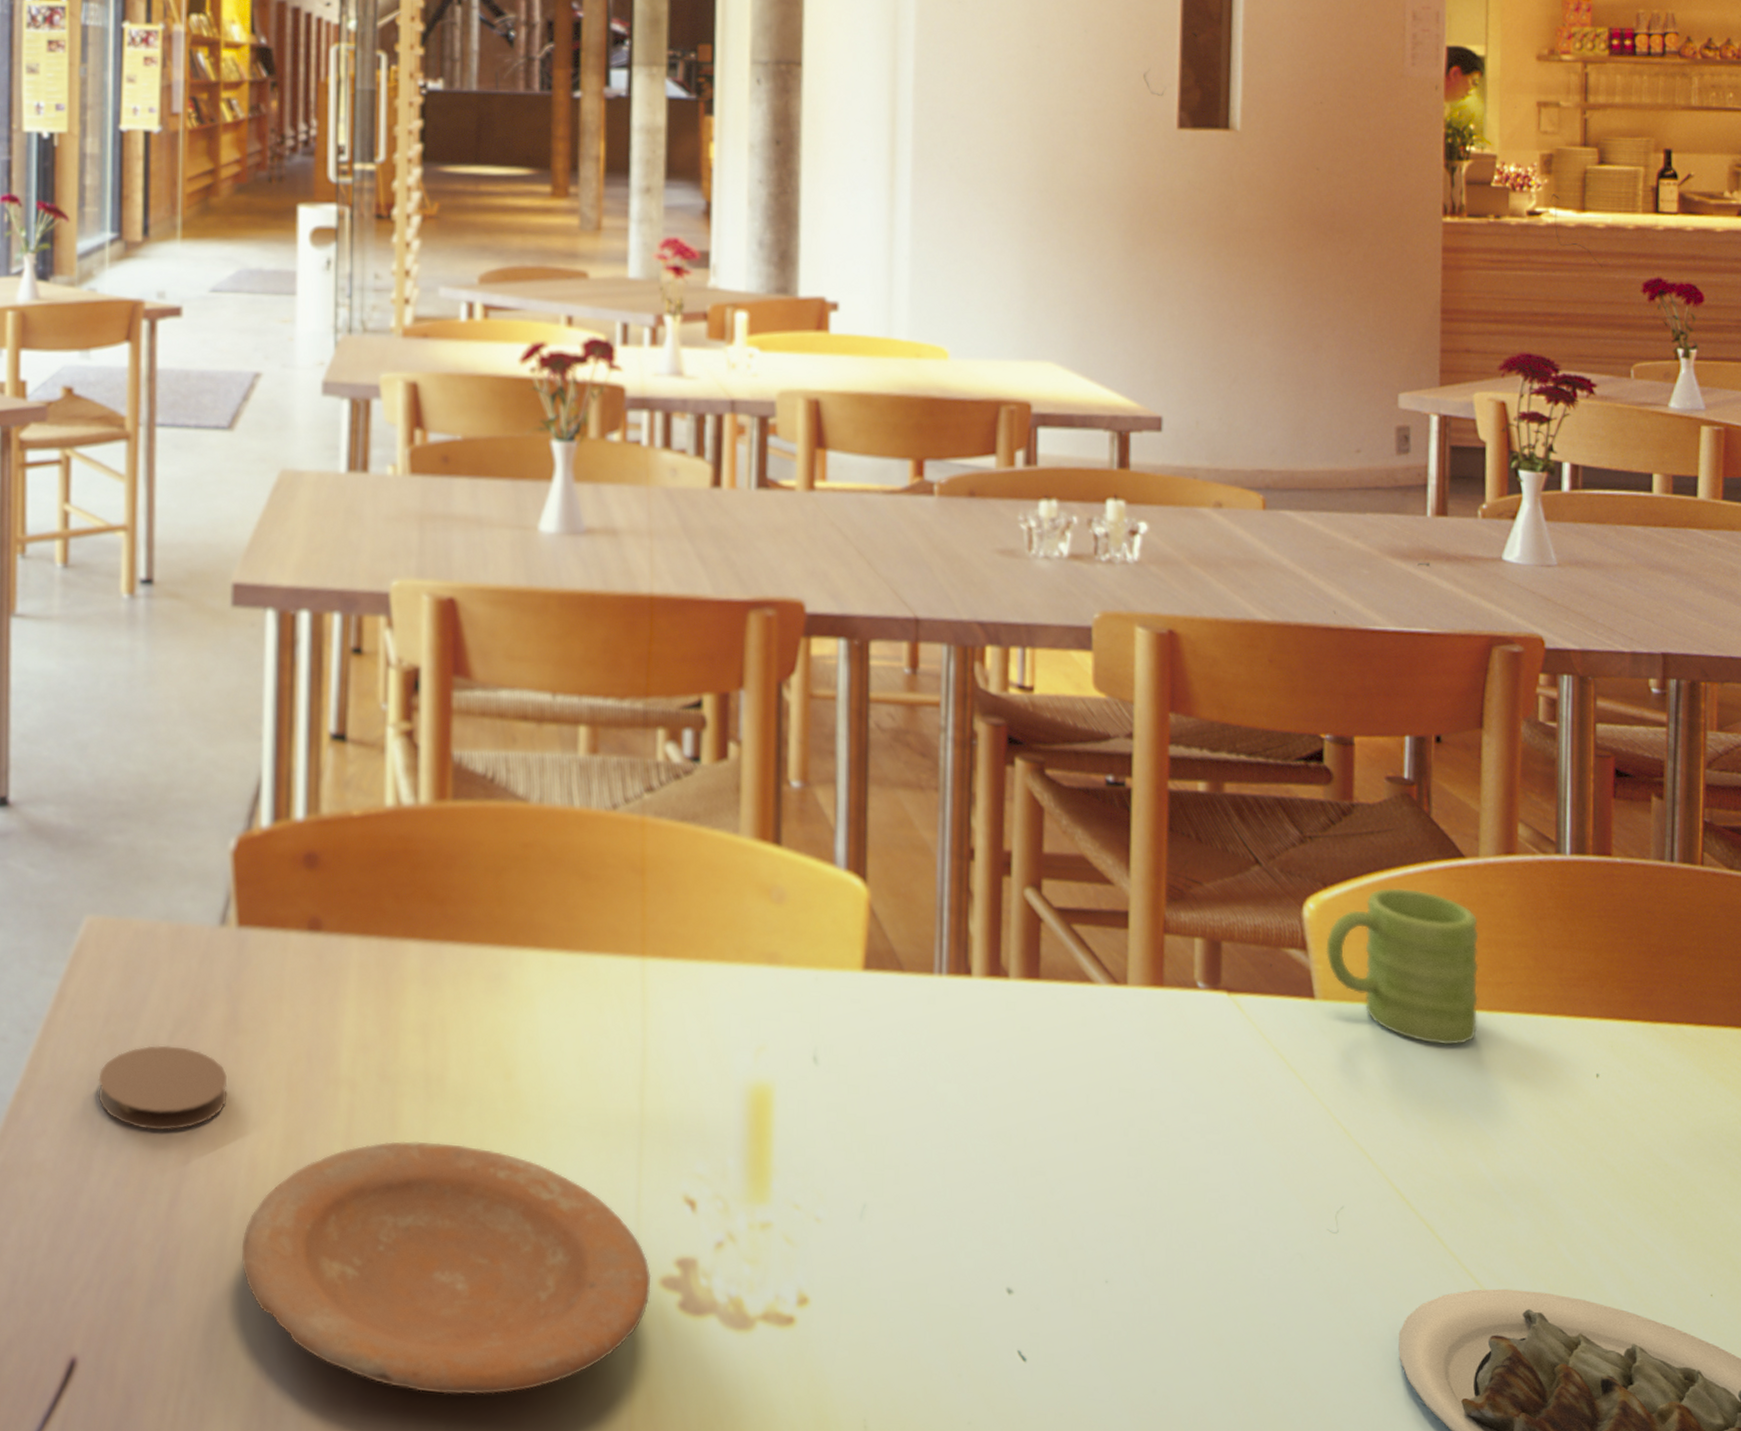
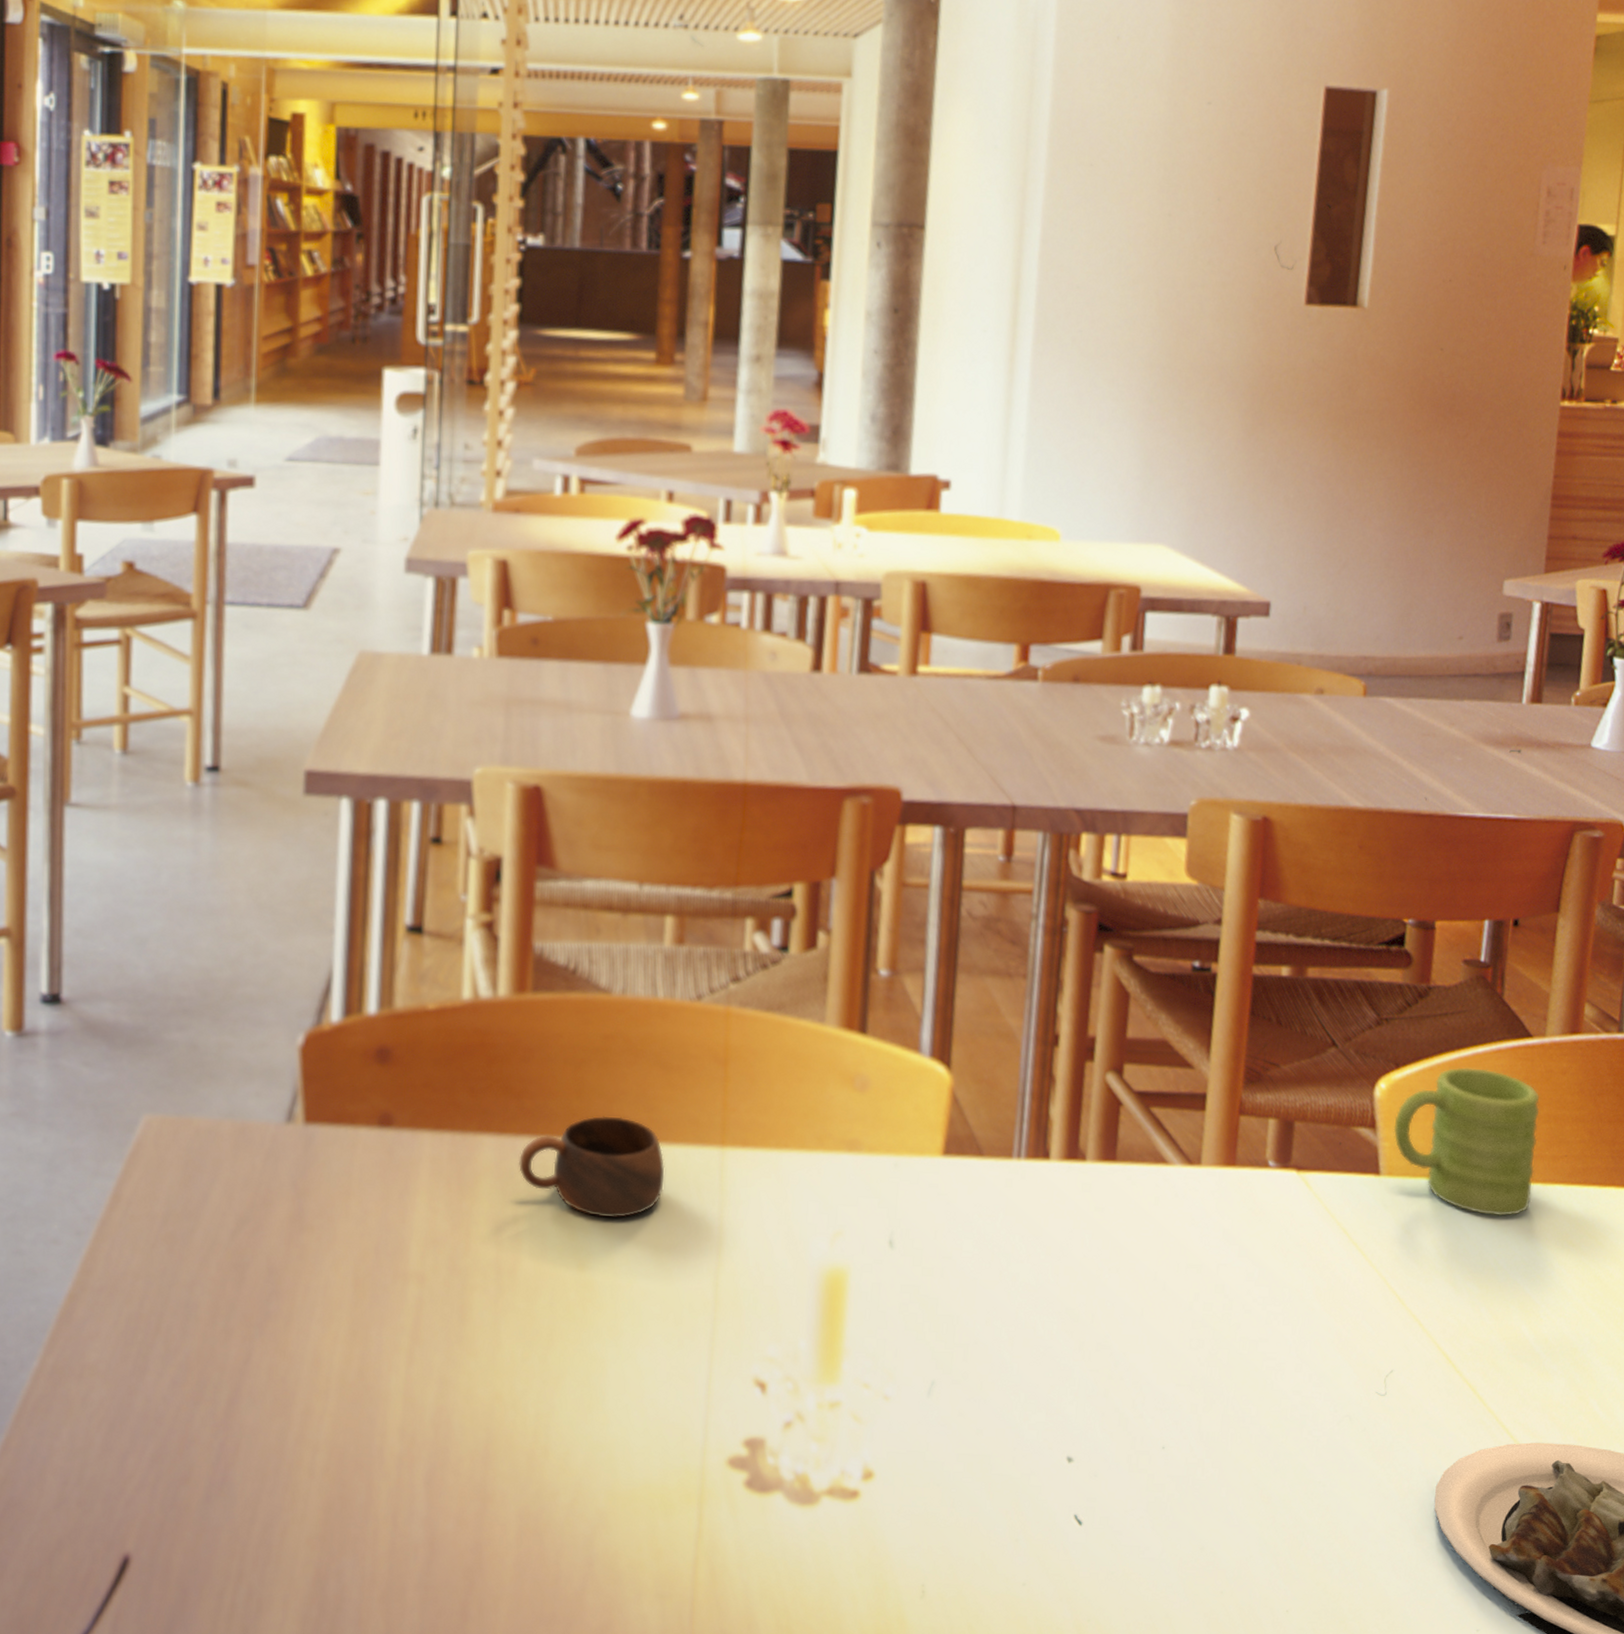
coaster: present [98,1045,228,1131] -> none [154,1244,291,1329]
plate: present [241,1141,651,1395] -> none [303,1332,719,1577]
cup: none [444,924,587,1028] -> present [519,1116,665,1218]

